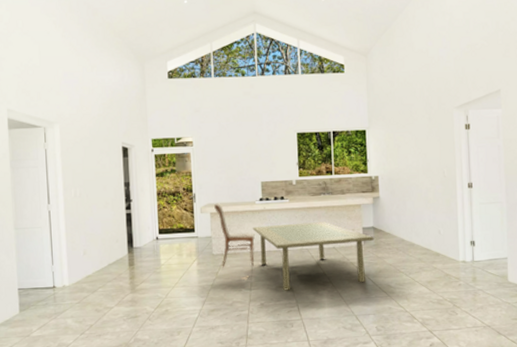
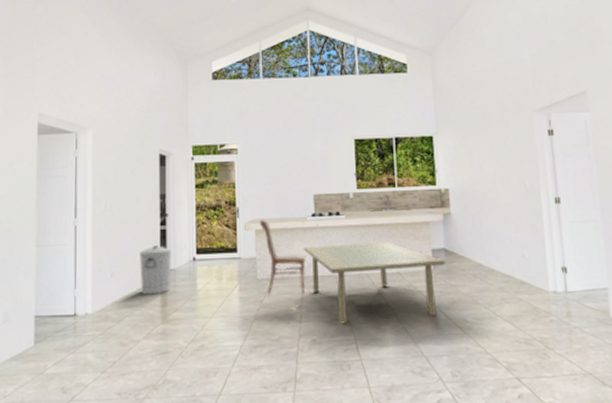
trash can: none [108,227,137,269] -> present [140,246,171,295]

